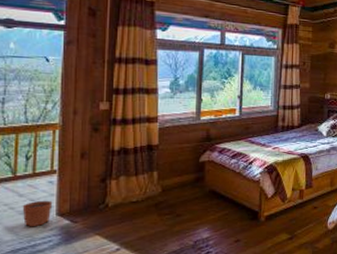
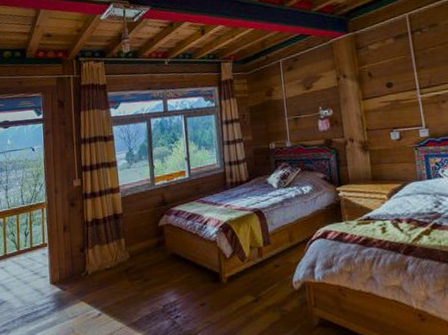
plant pot: present [22,199,53,227] -> none [25,270,47,295]

